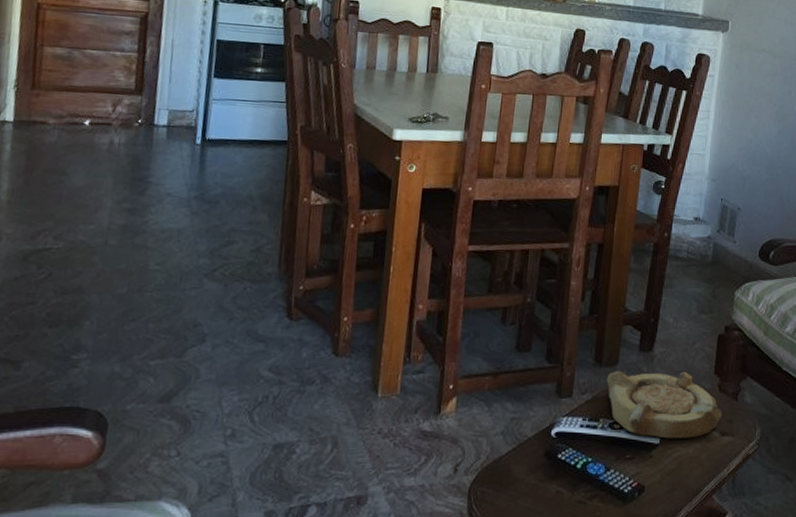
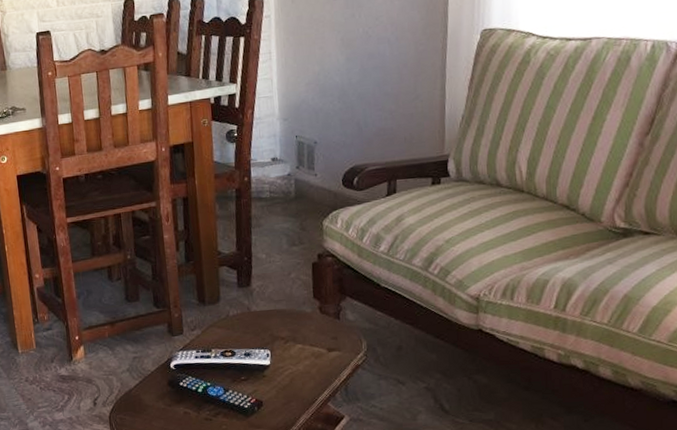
ashtray: present [606,371,723,439] -> none [212,299,327,360]

